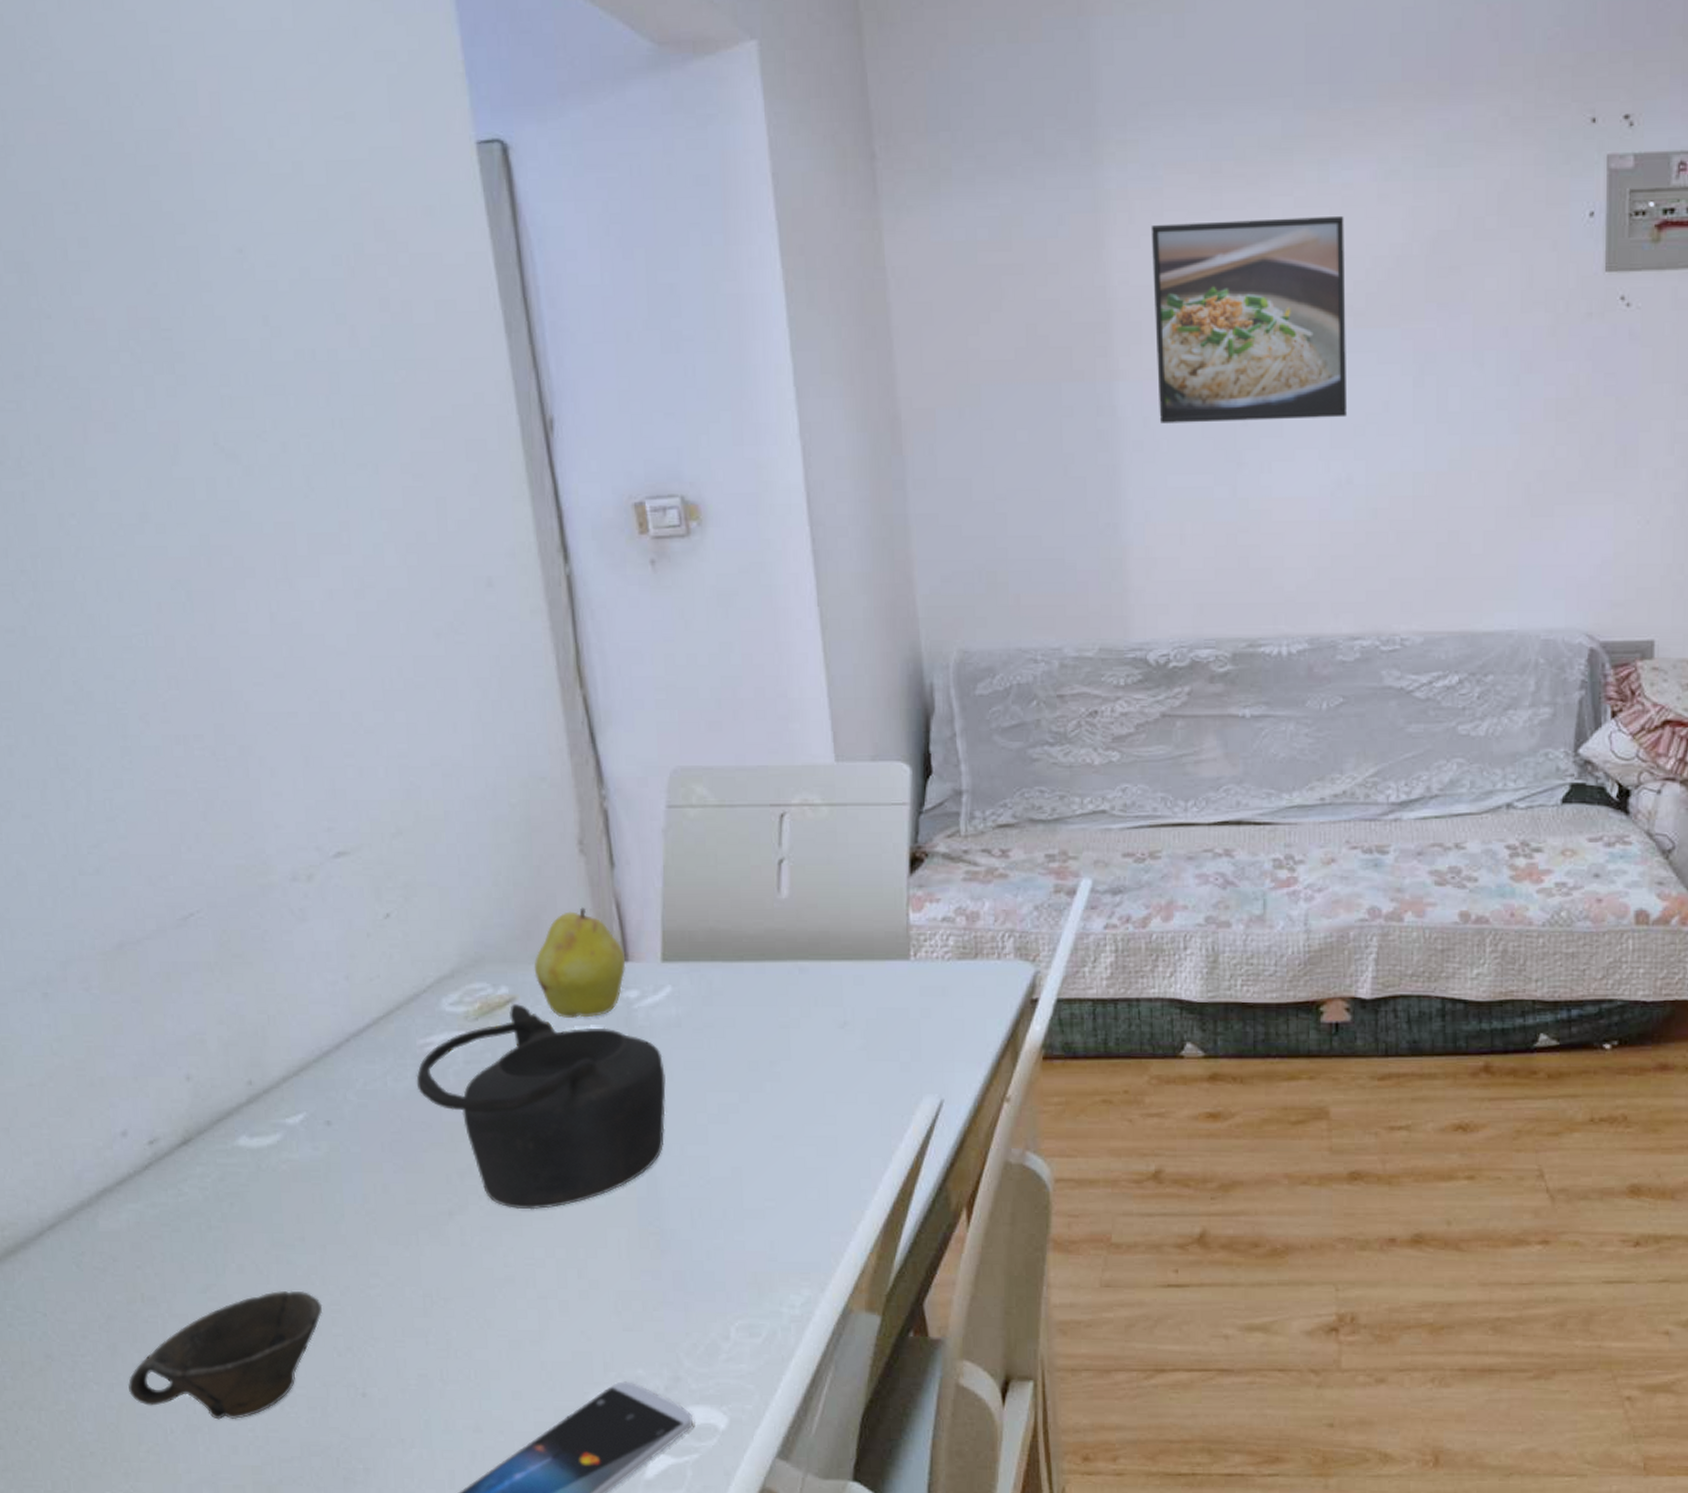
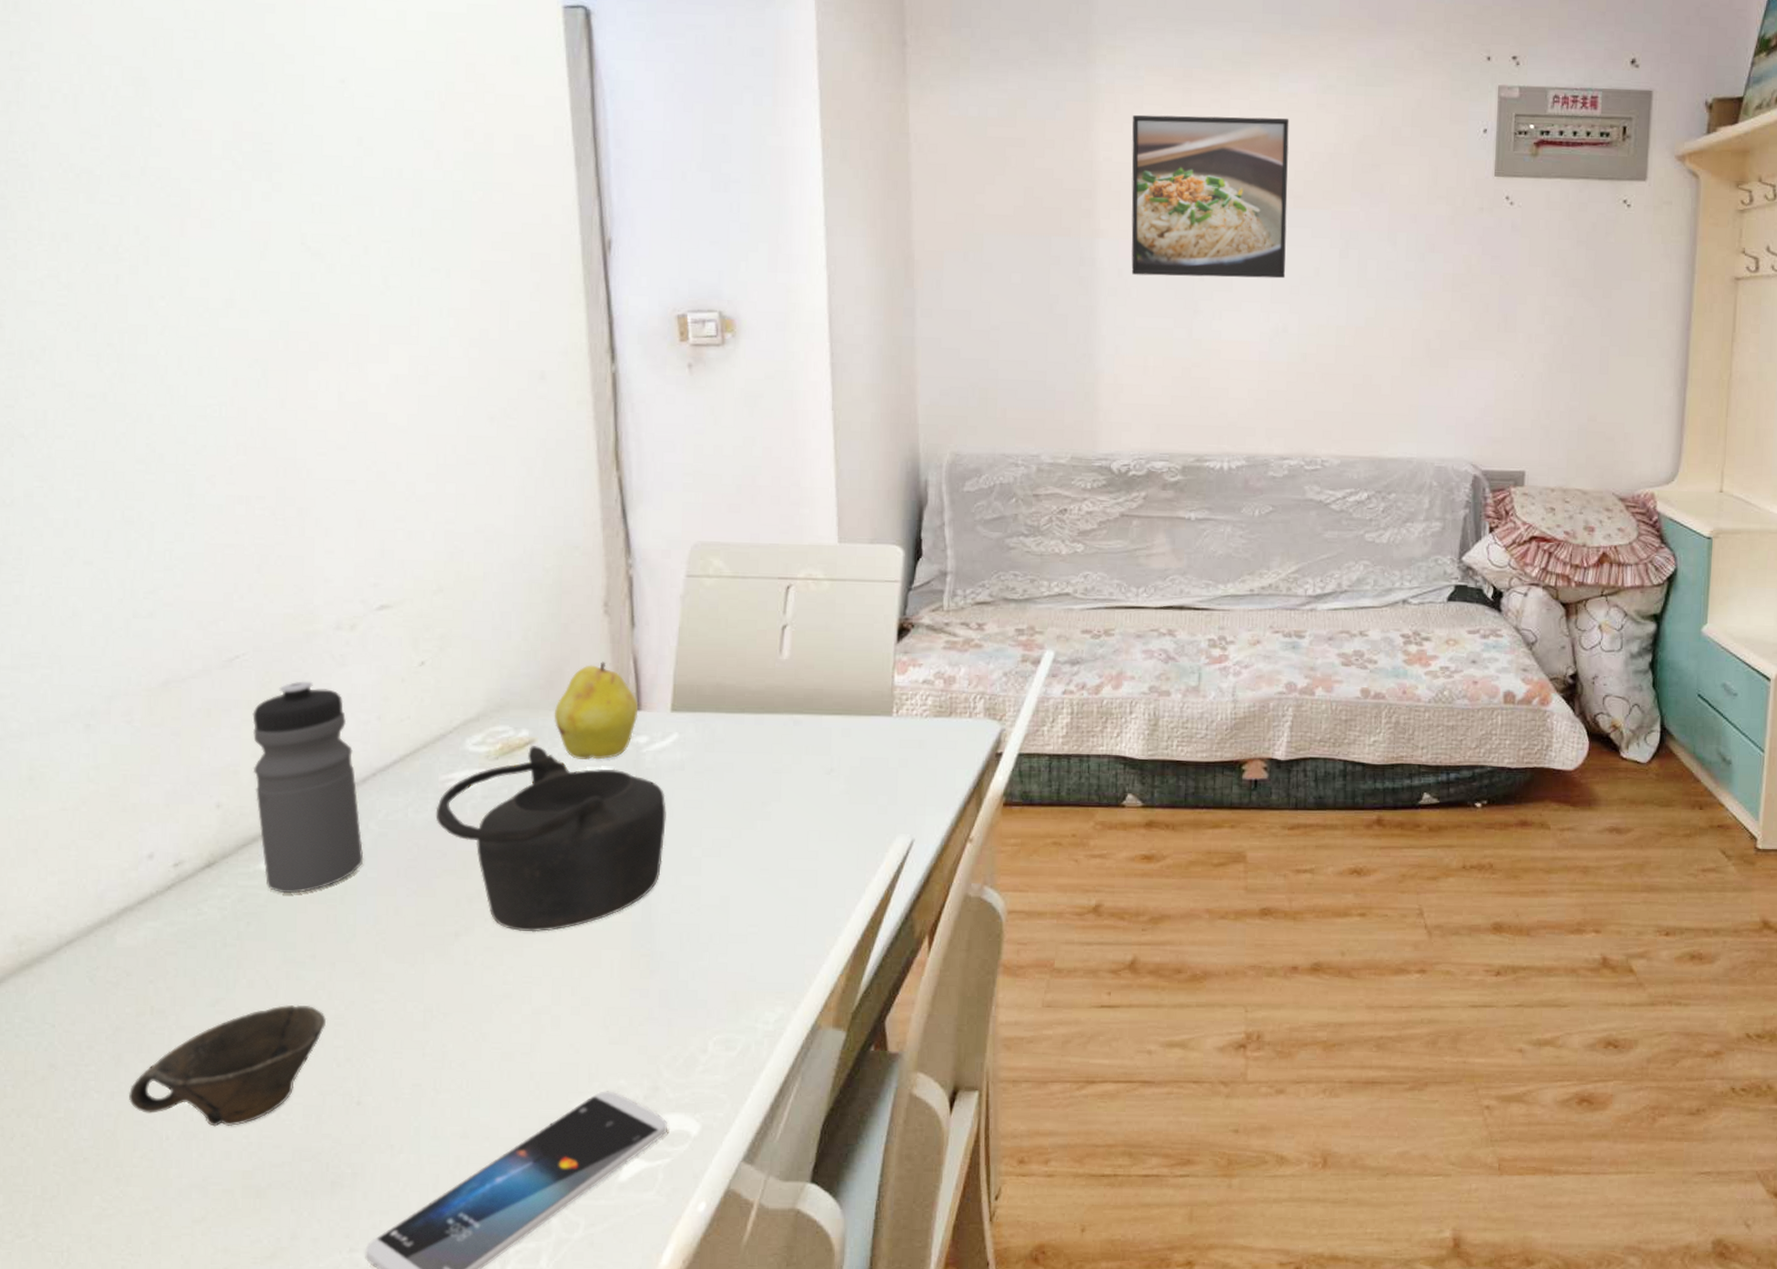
water bottle: none [213,939,345,1172] -> present [252,681,364,894]

